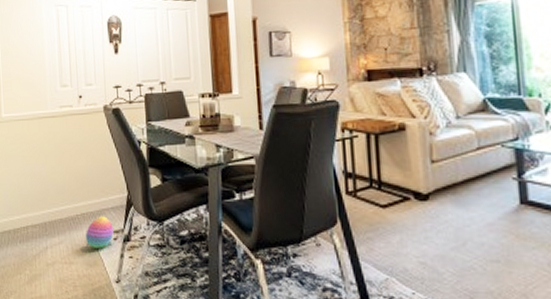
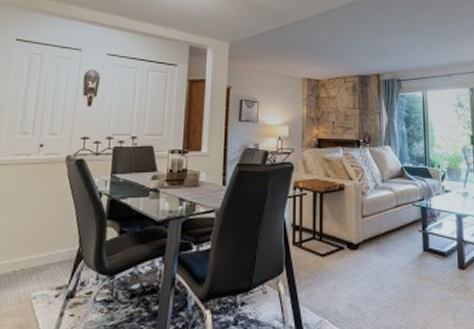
stacking toy: present [85,216,114,248] -> none [19,271,56,308]

